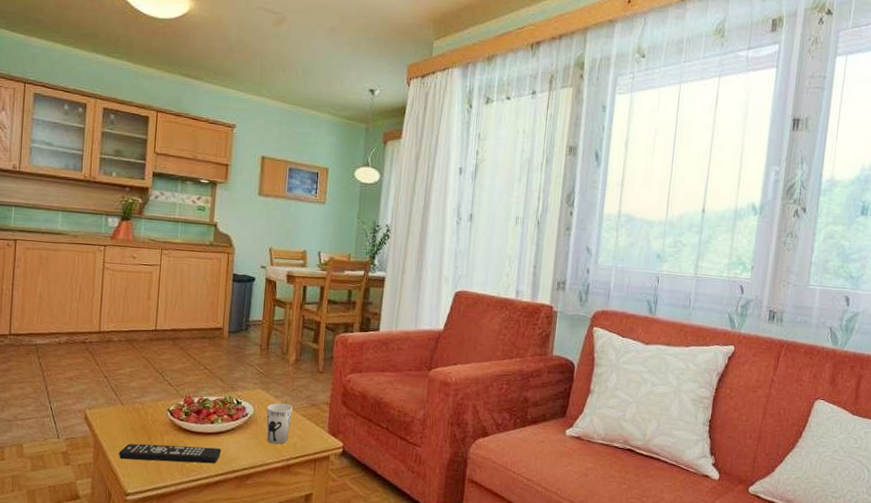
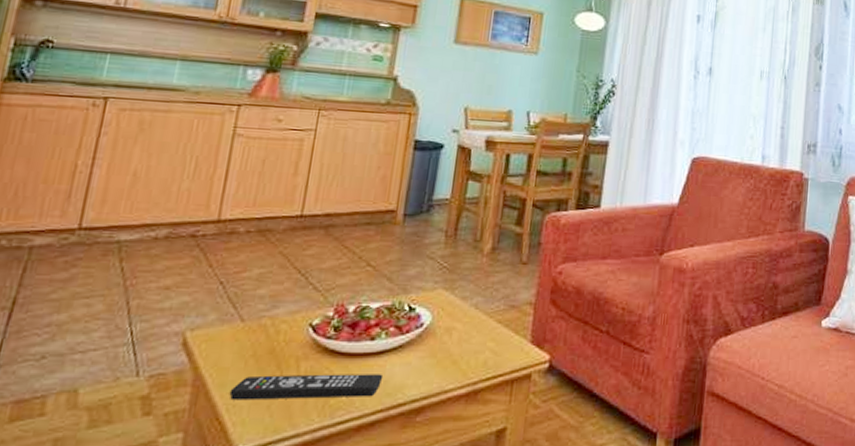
cup: present [266,403,293,444] -> none [447,306,485,363]

